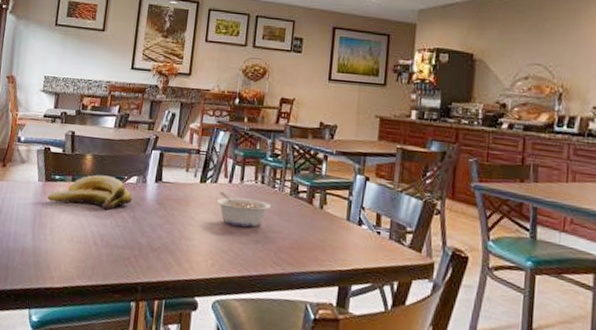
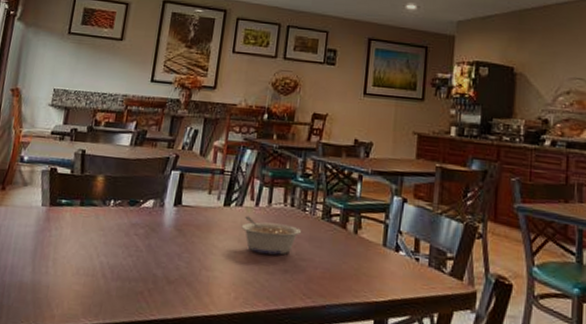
banana: present [47,174,132,210] -> none [51,198,148,237]

